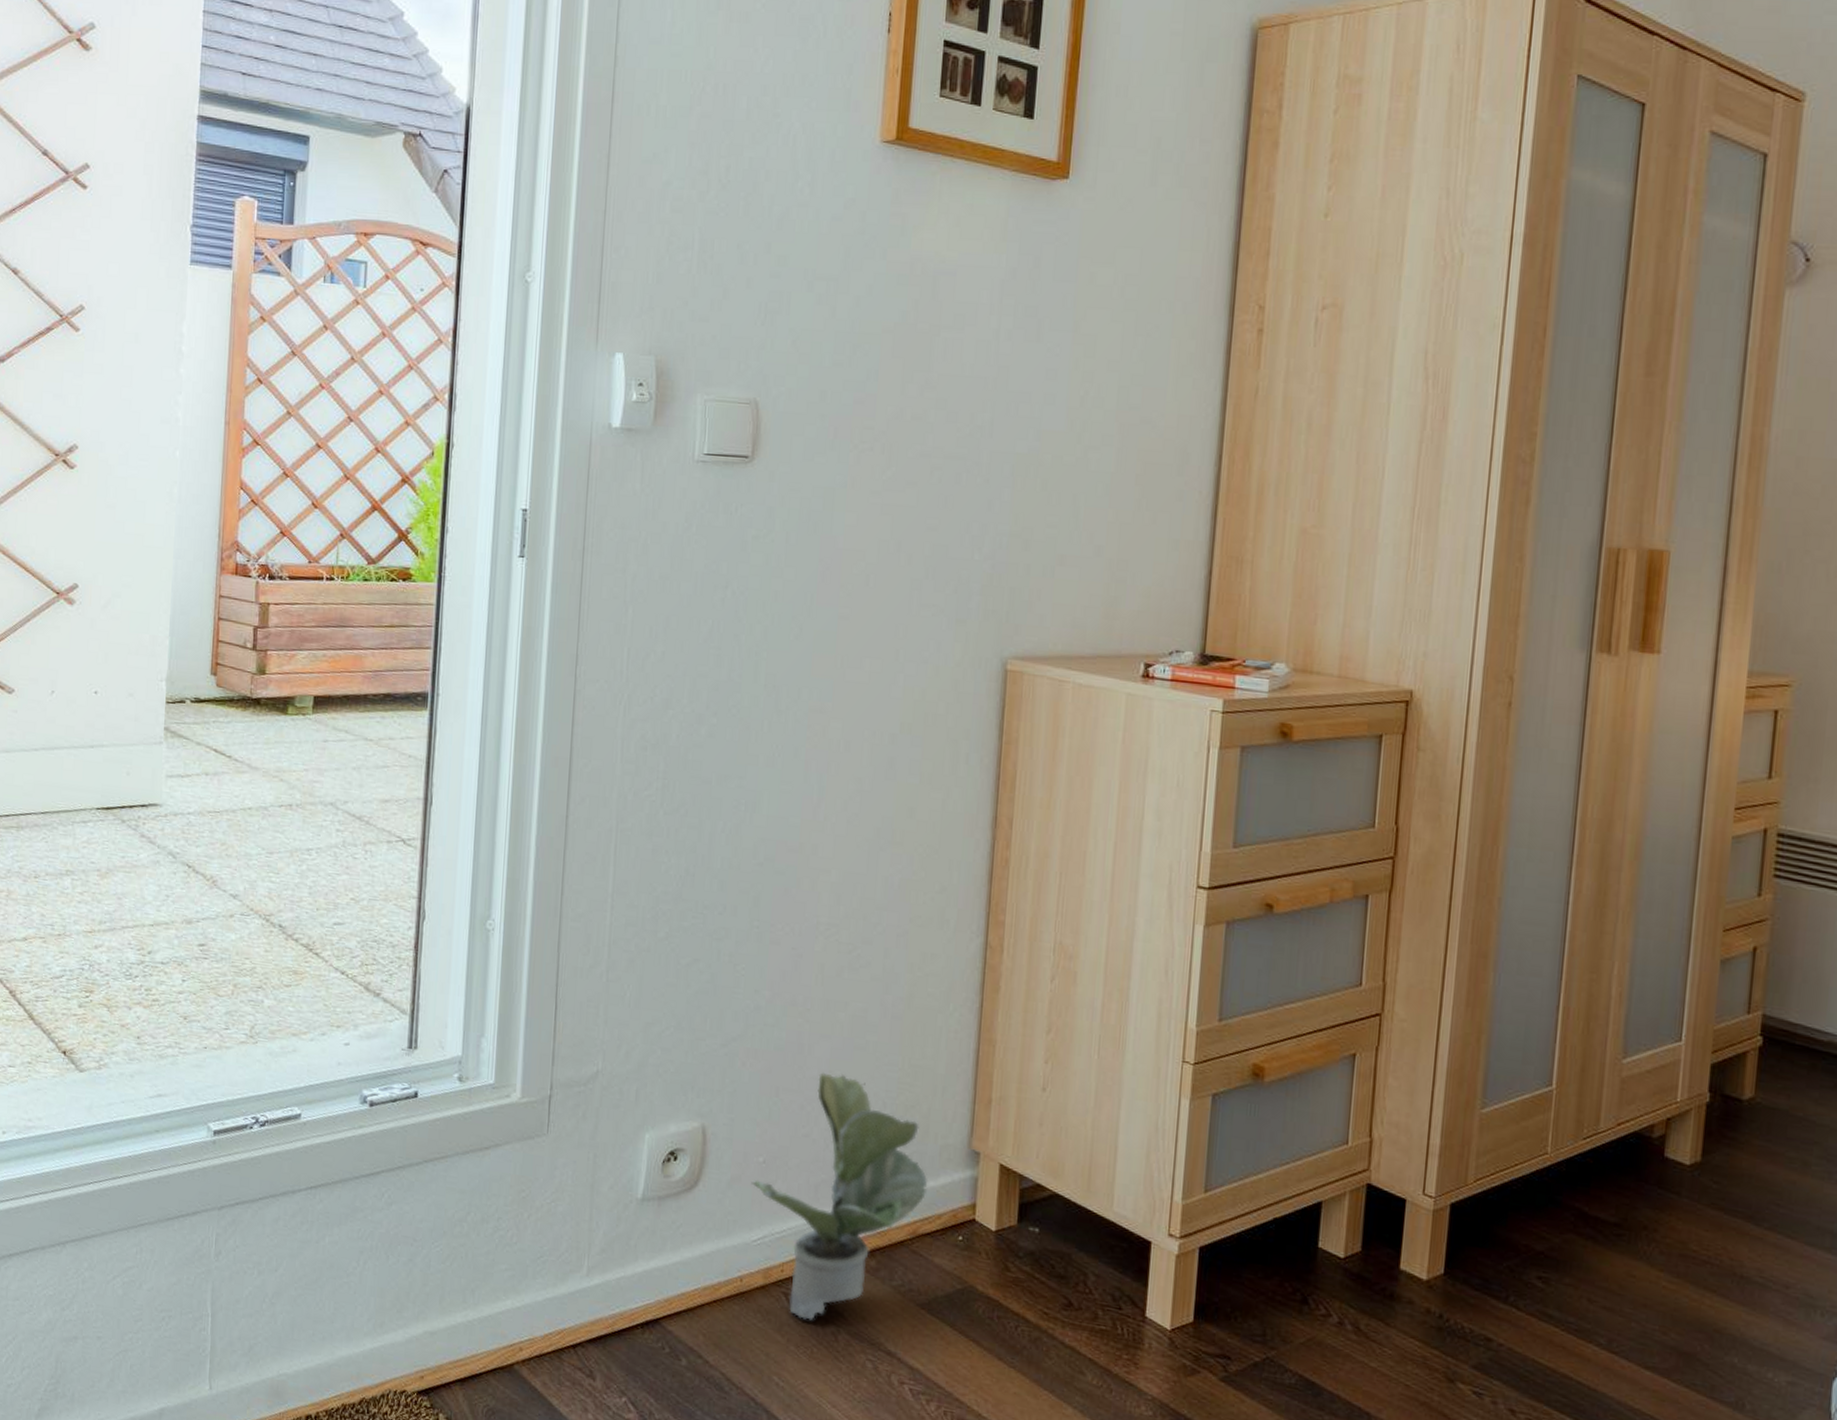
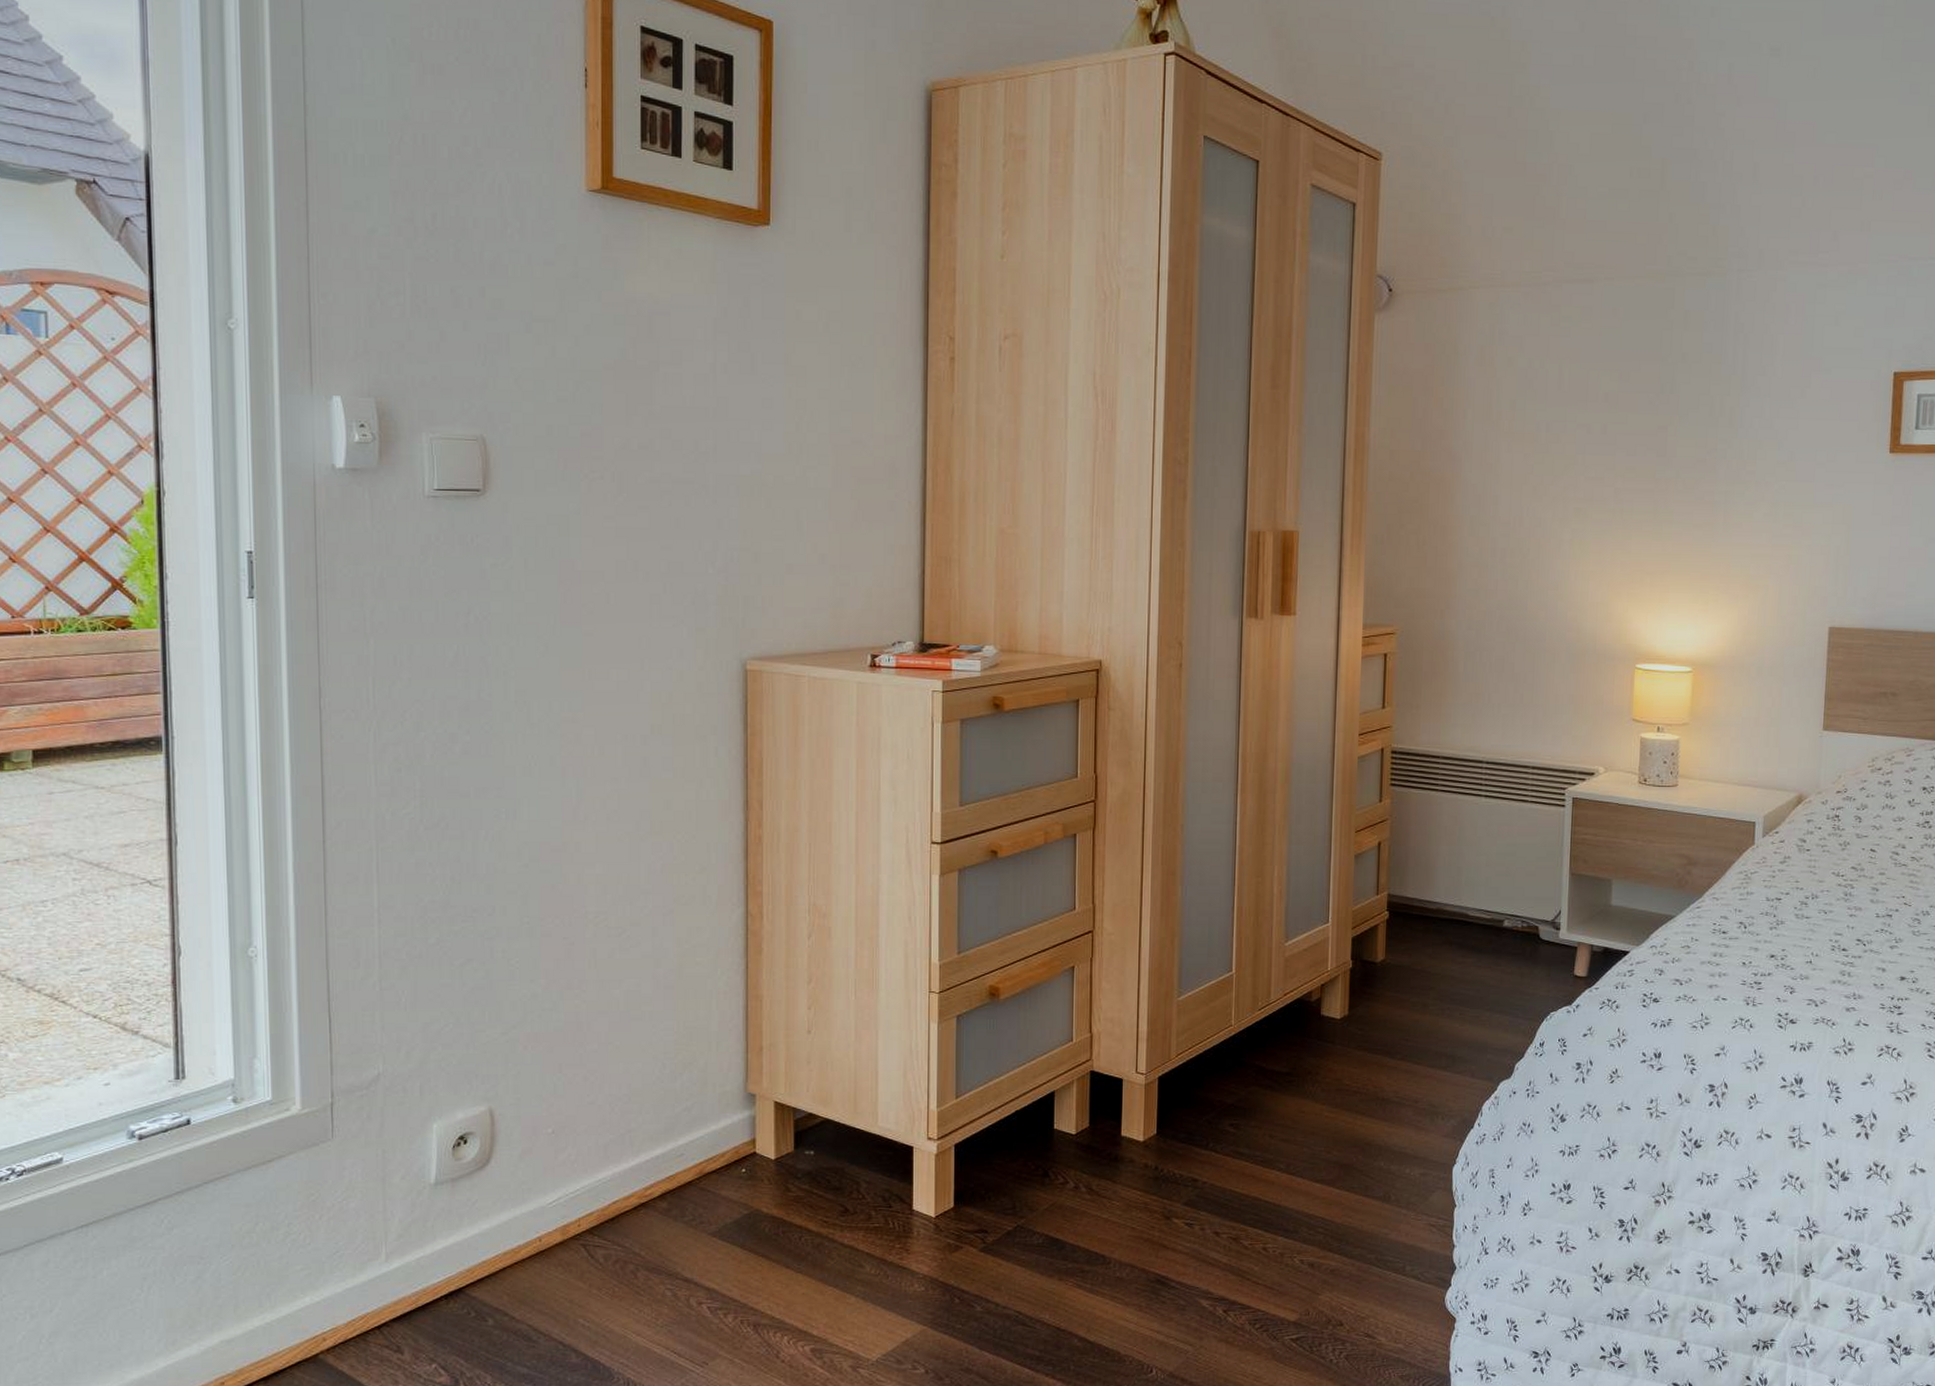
potted plant: present [751,1072,928,1321] -> none [542,1043,710,1265]

